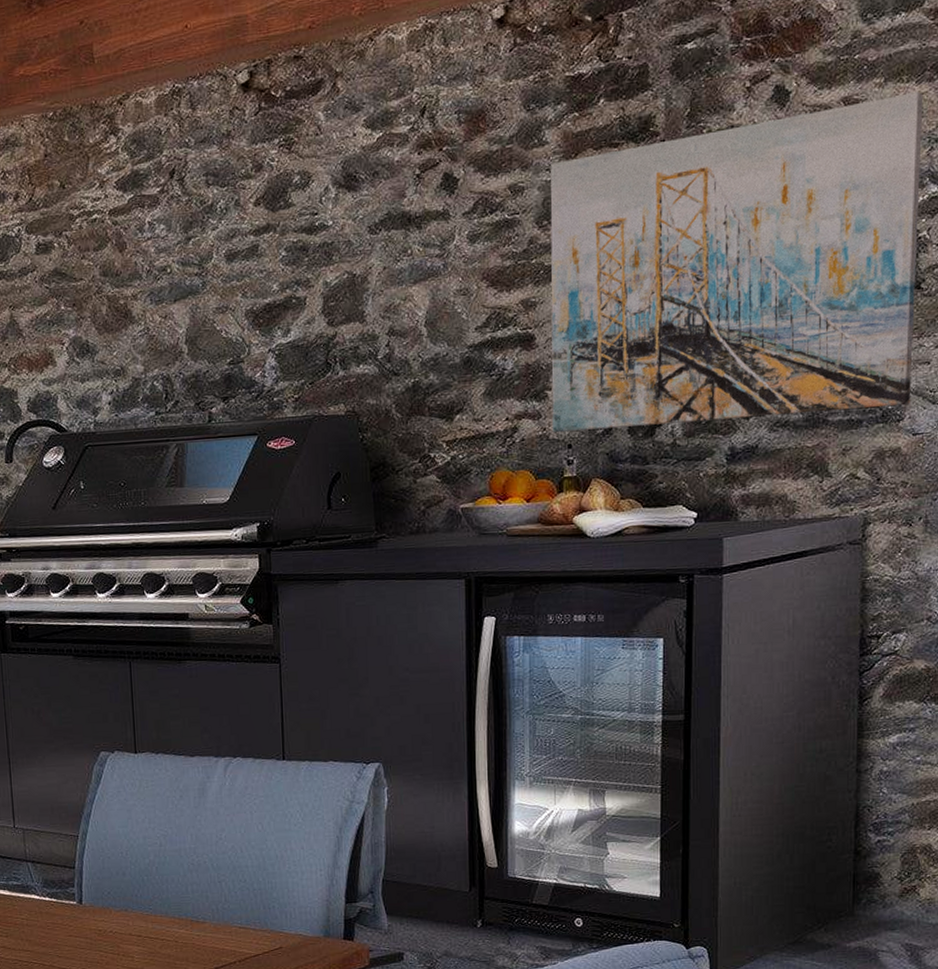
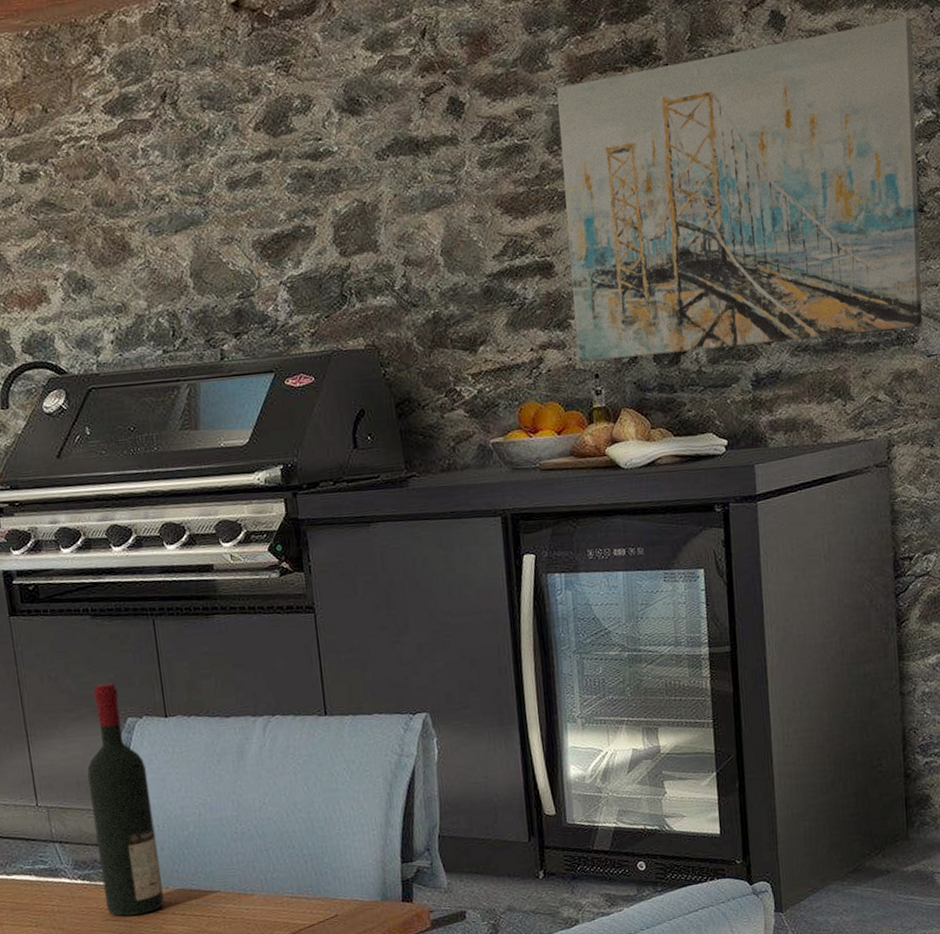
wine bottle: none [60,718,123,934] -> present [87,682,164,917]

